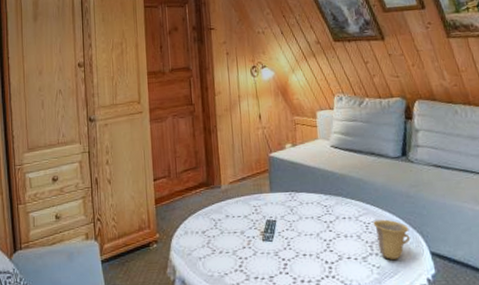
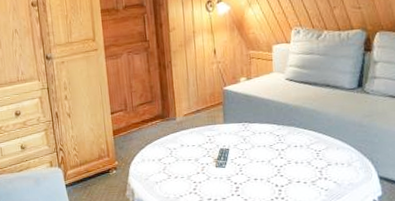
cup: present [373,219,411,259] -> none [324,147,360,183]

